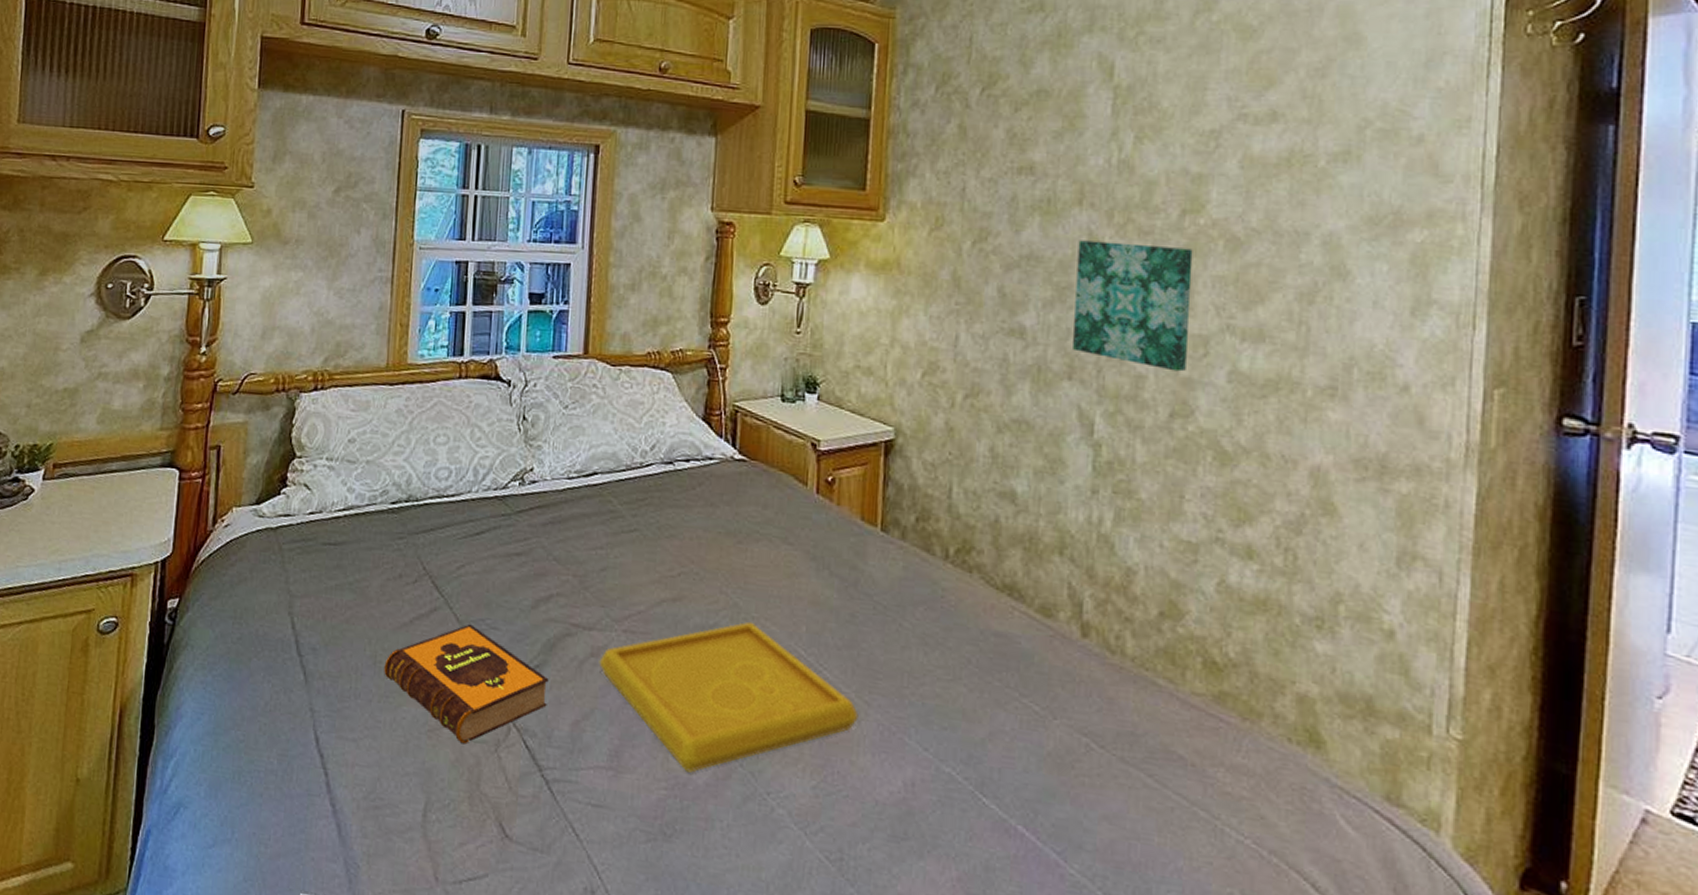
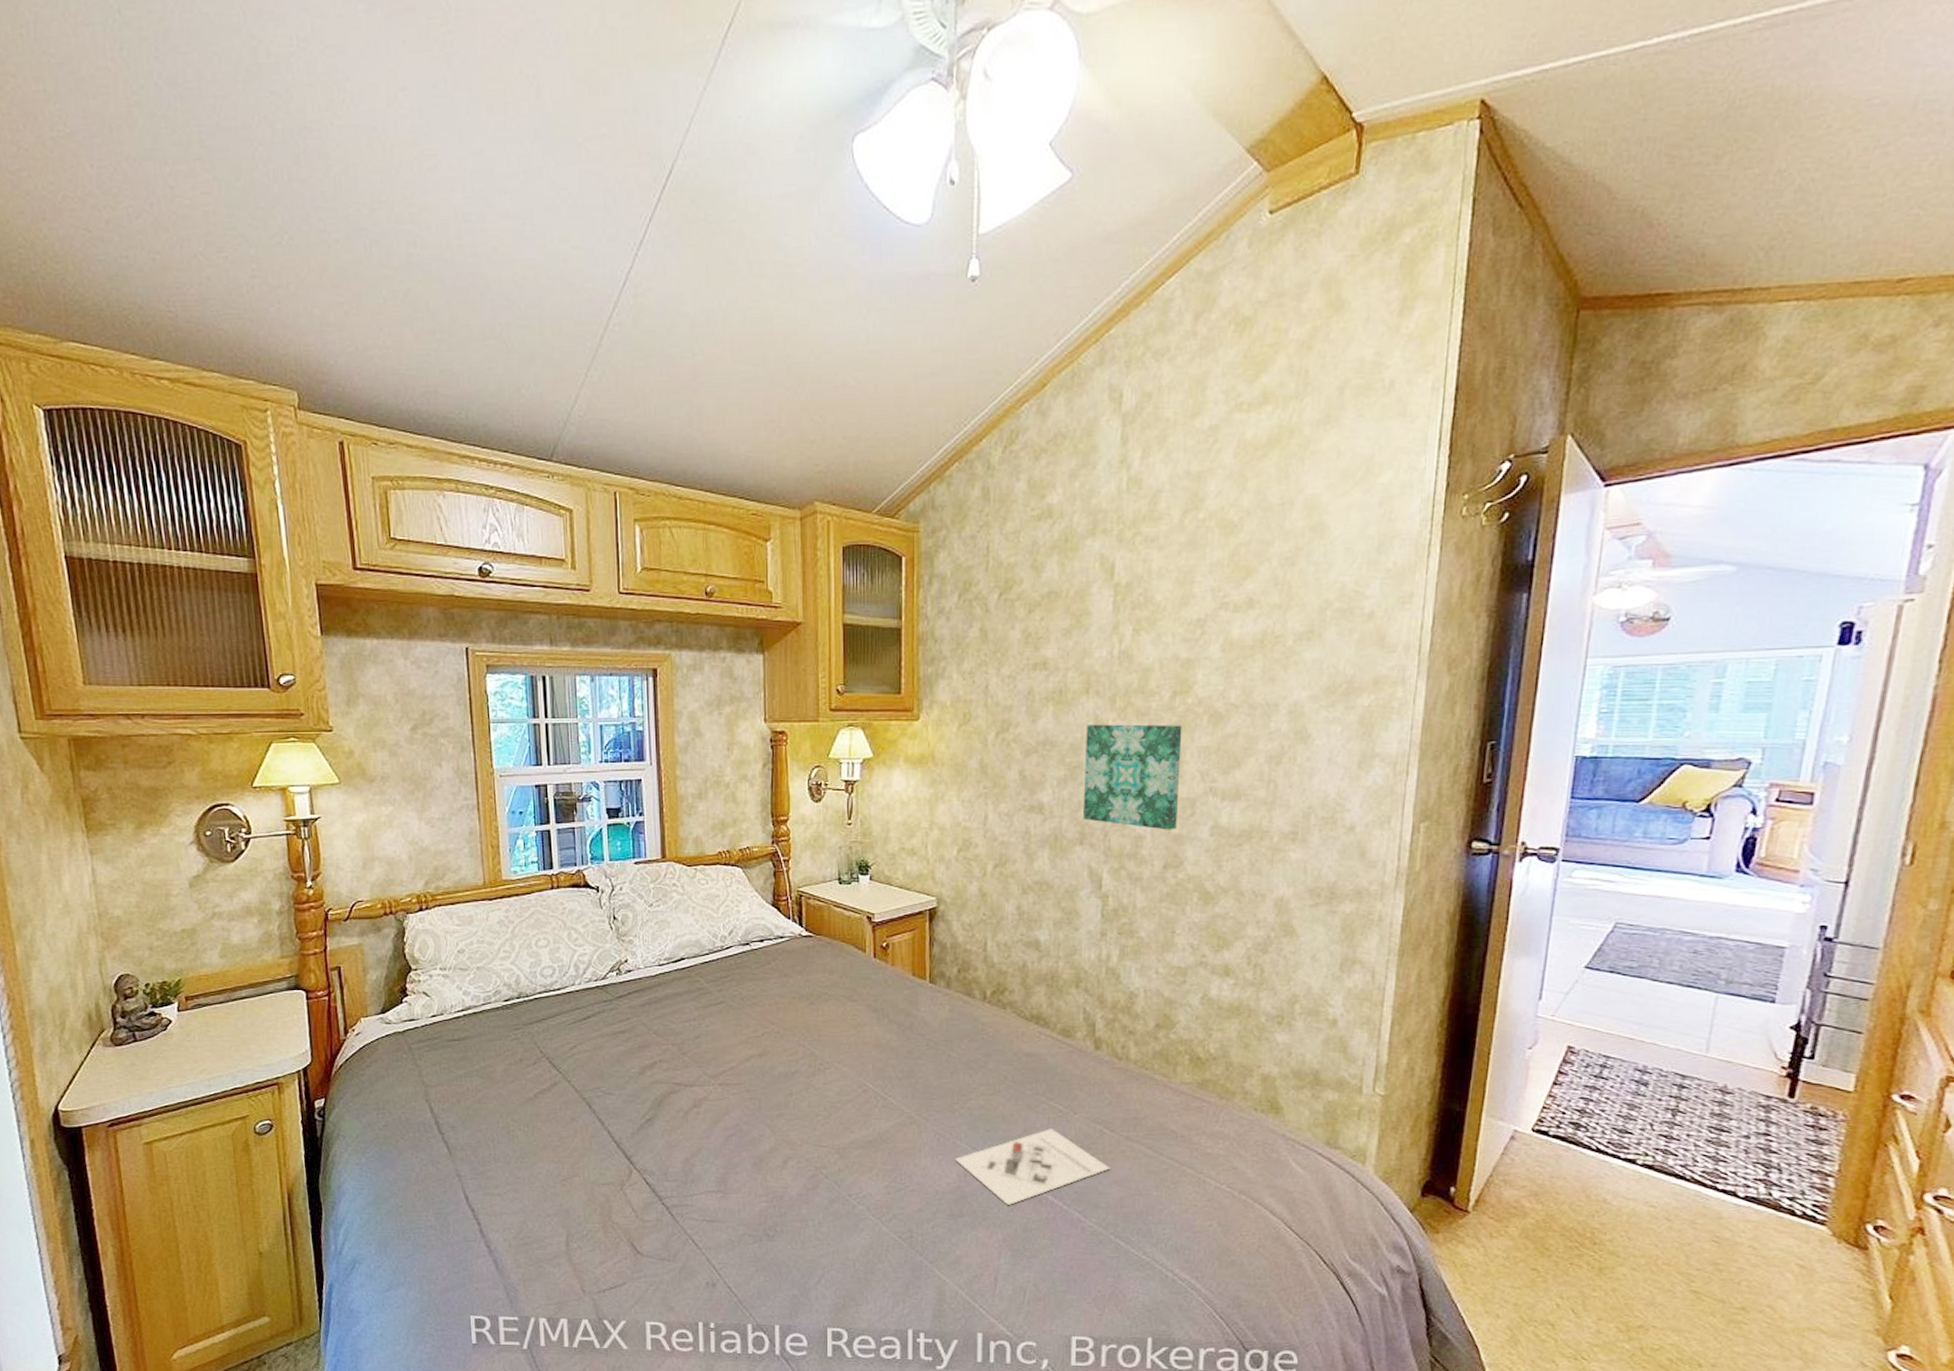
hardback book: present [384,623,549,745] -> none [517,1092,661,1187]
serving tray: present [599,621,859,773] -> none [701,1066,919,1187]
architectural model: none [901,734,1099,832] -> present [955,1129,1110,1205]

